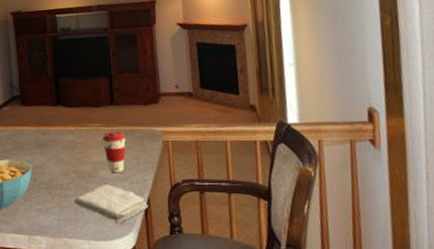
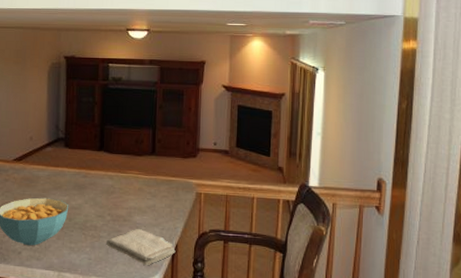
coffee cup: present [103,131,126,173] -> none [140,180,162,219]

